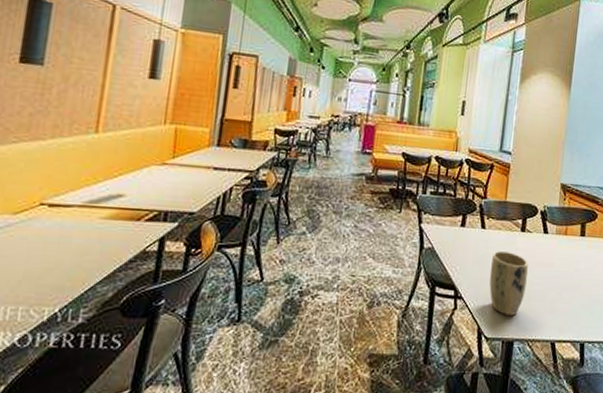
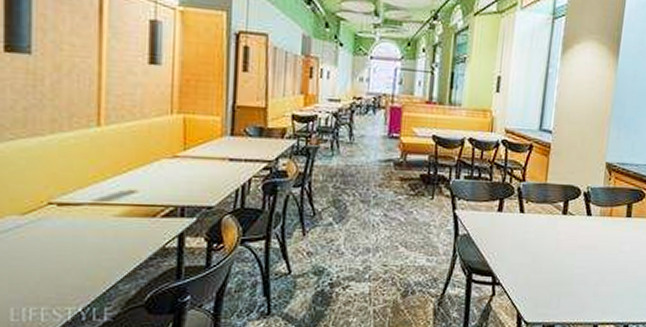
plant pot: present [489,251,528,316] -> none [529,236,570,300]

